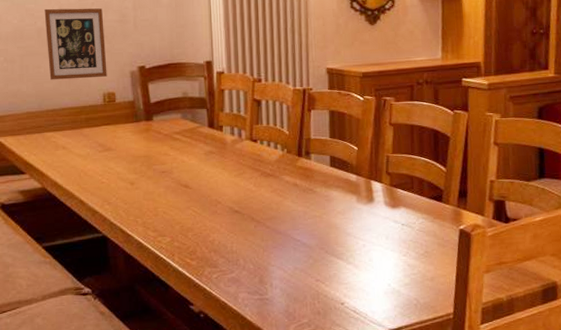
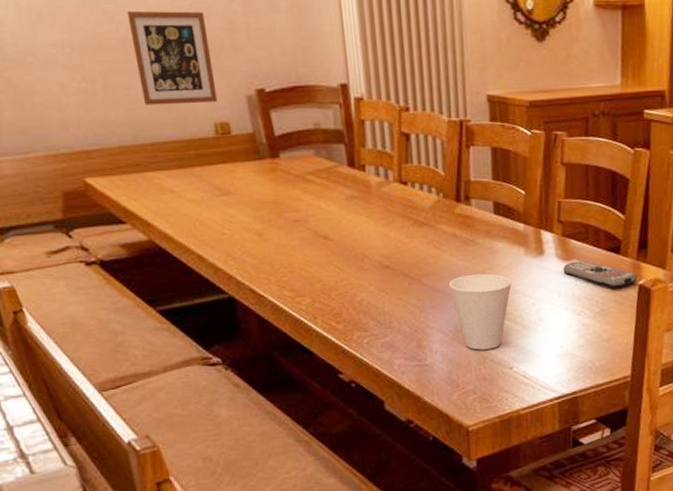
cup: none [289,218,345,286] -> present [448,273,513,350]
remote control: none [391,208,459,232] -> present [563,261,638,288]

